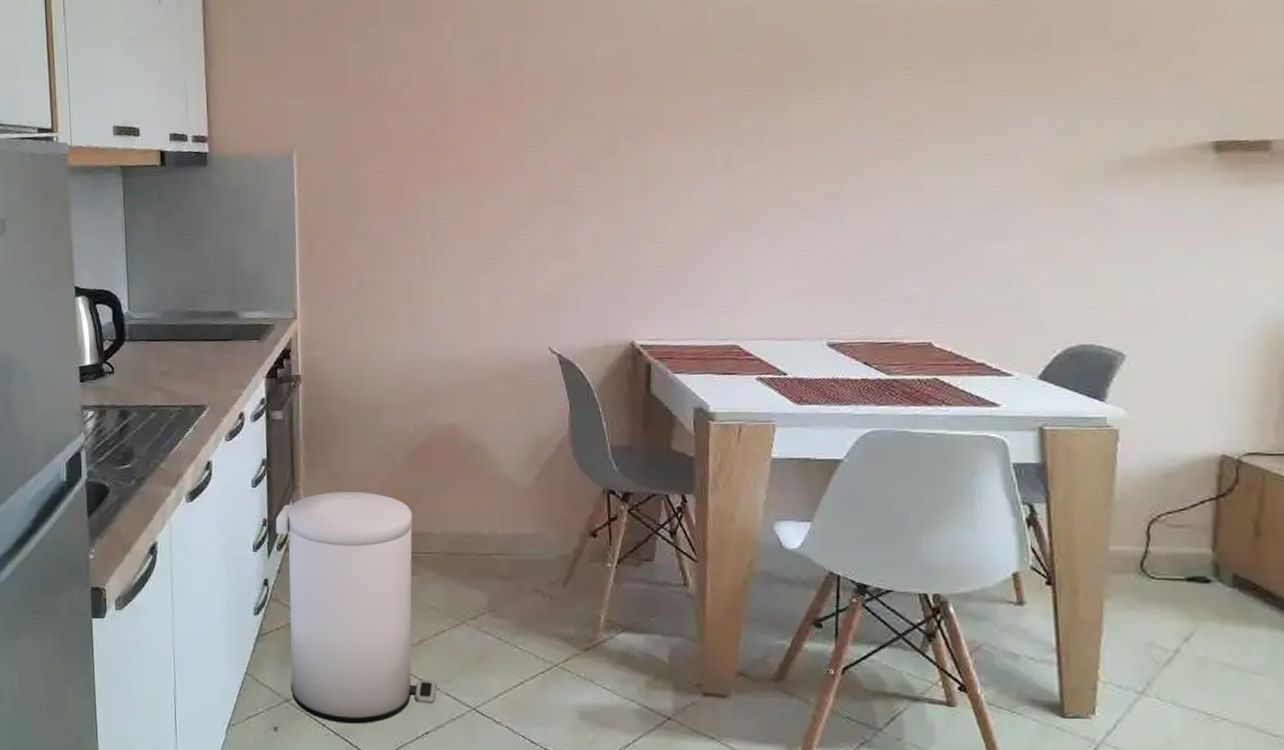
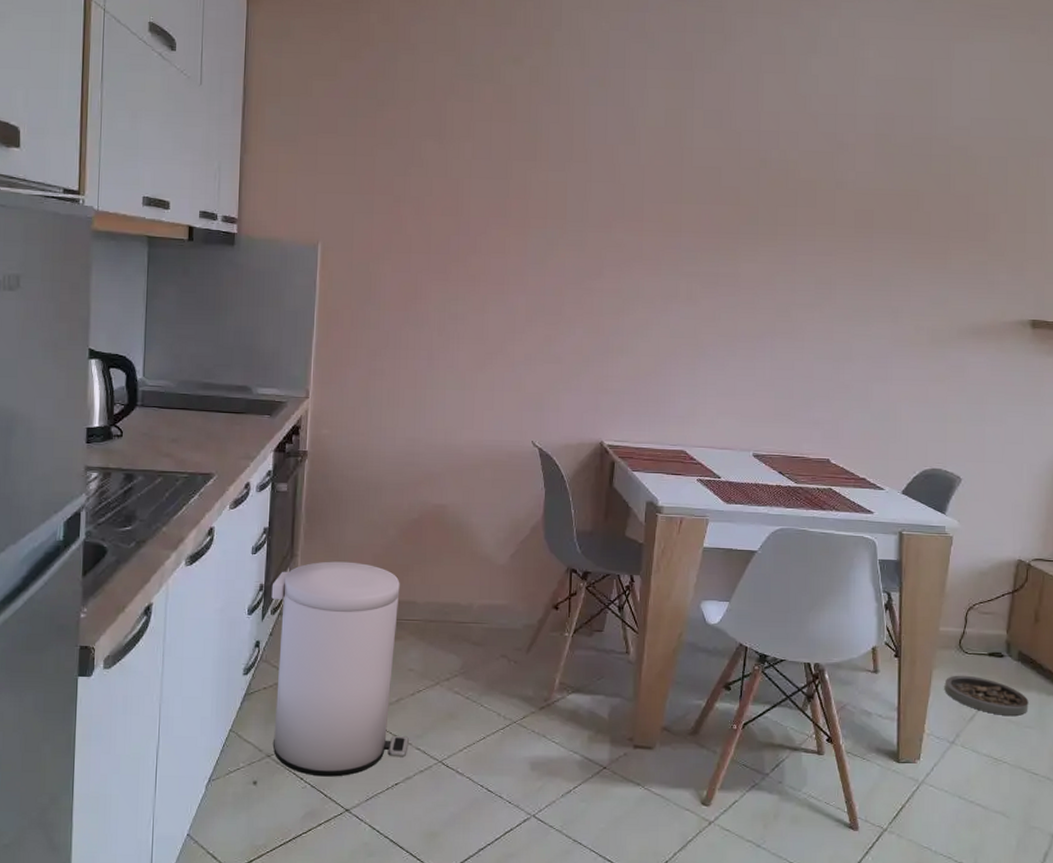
pet bowl: none [1123,606,1256,659] -> present [944,675,1029,716]

